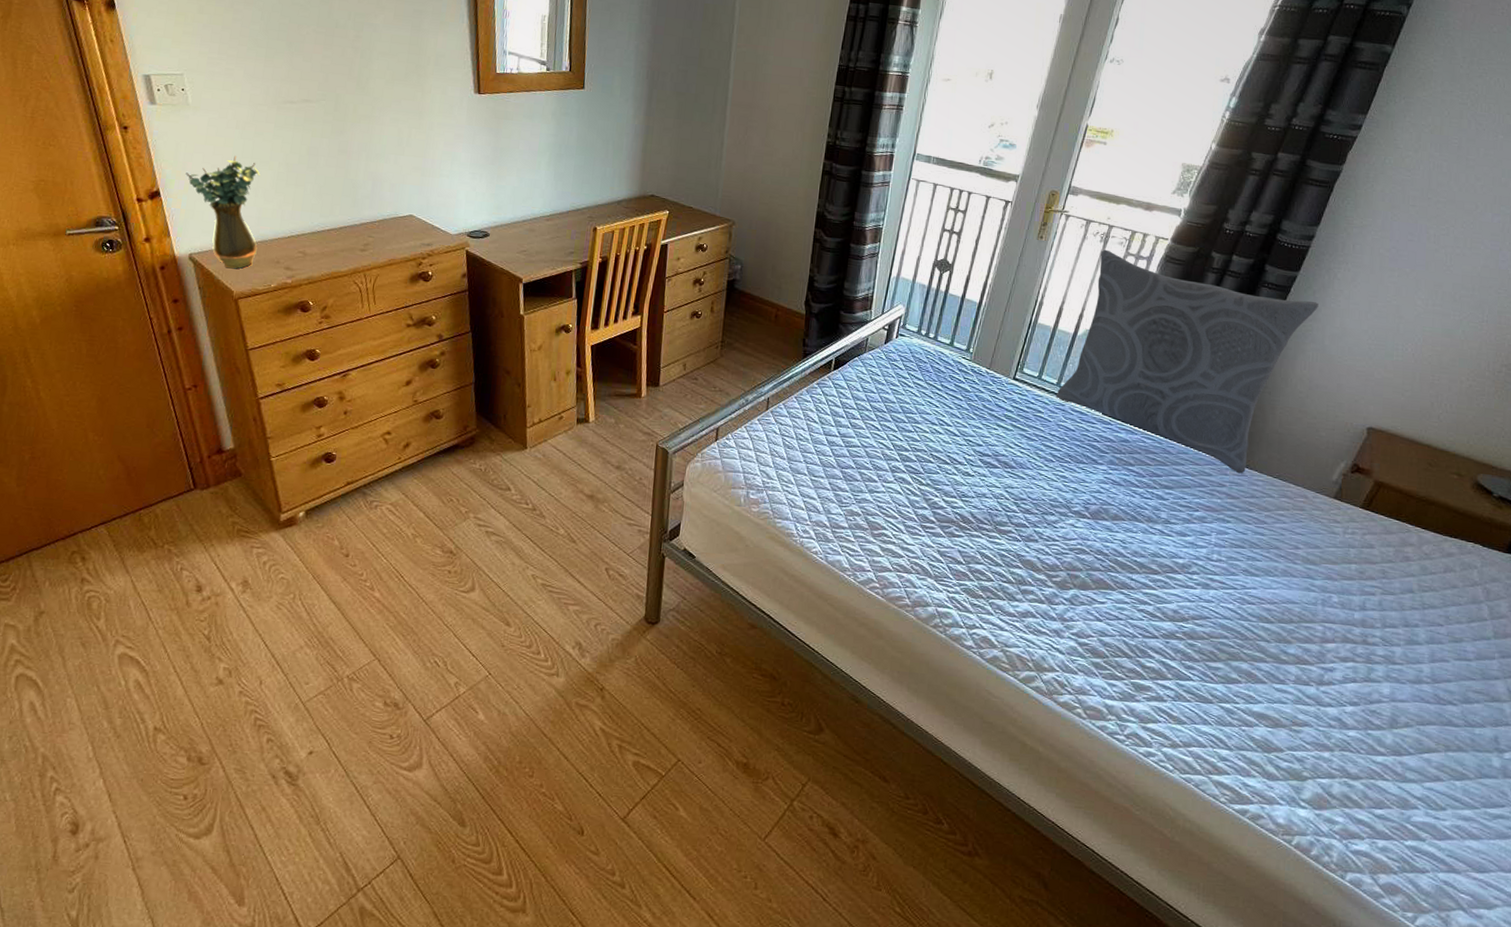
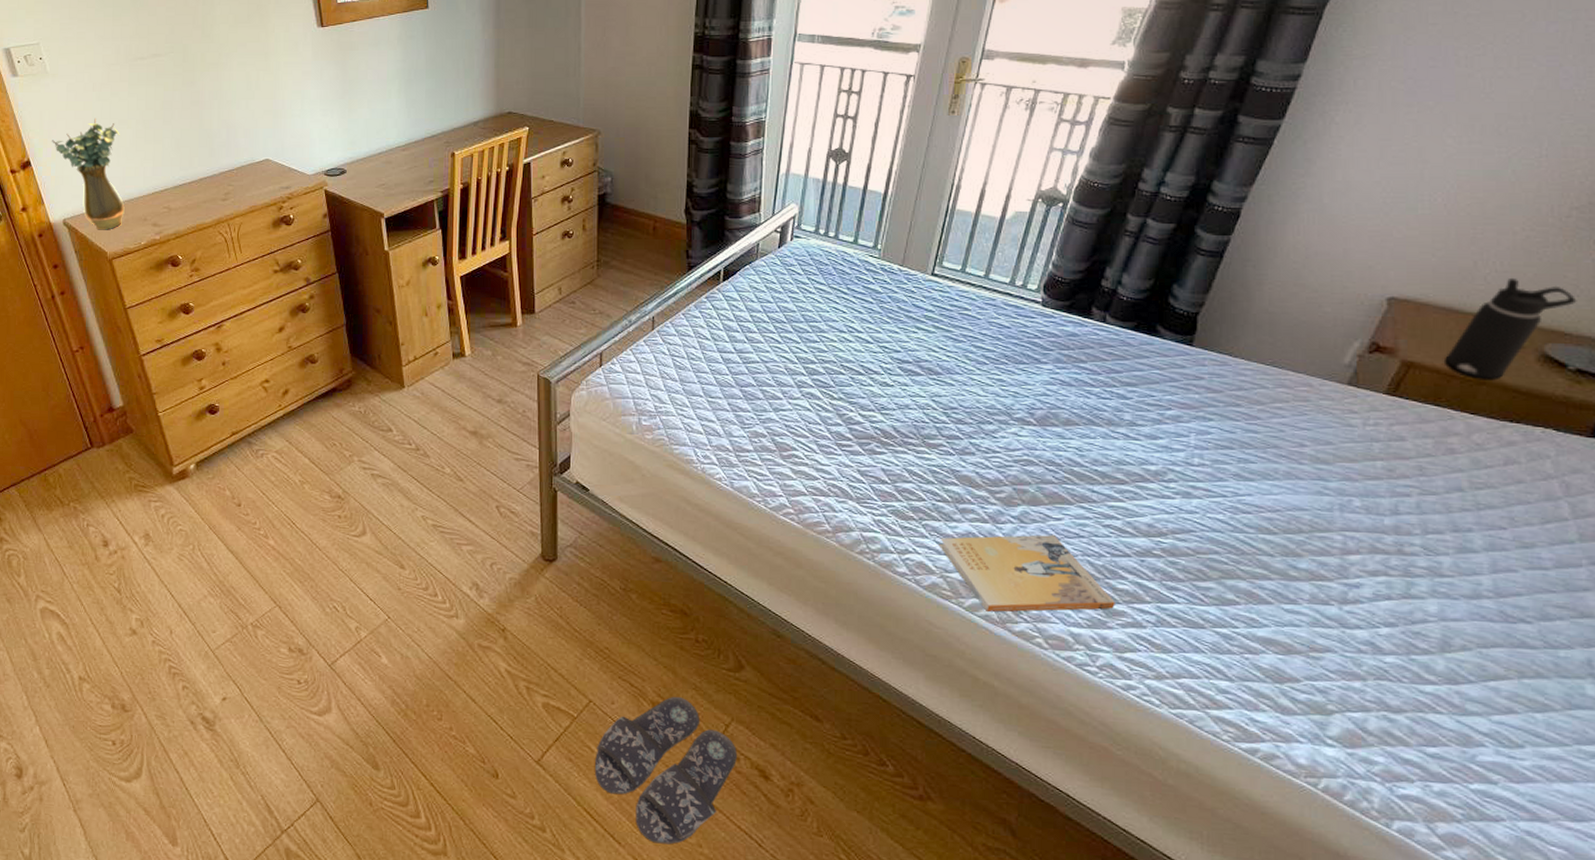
slippers: none [677,756,811,900] -> present [595,696,737,845]
book: none [1001,615,1143,685] -> present [938,535,1115,613]
pillow: present [1056,249,1319,474] -> none [984,118,1312,363]
water bottle: none [1405,418,1502,502] -> present [1443,277,1577,381]

